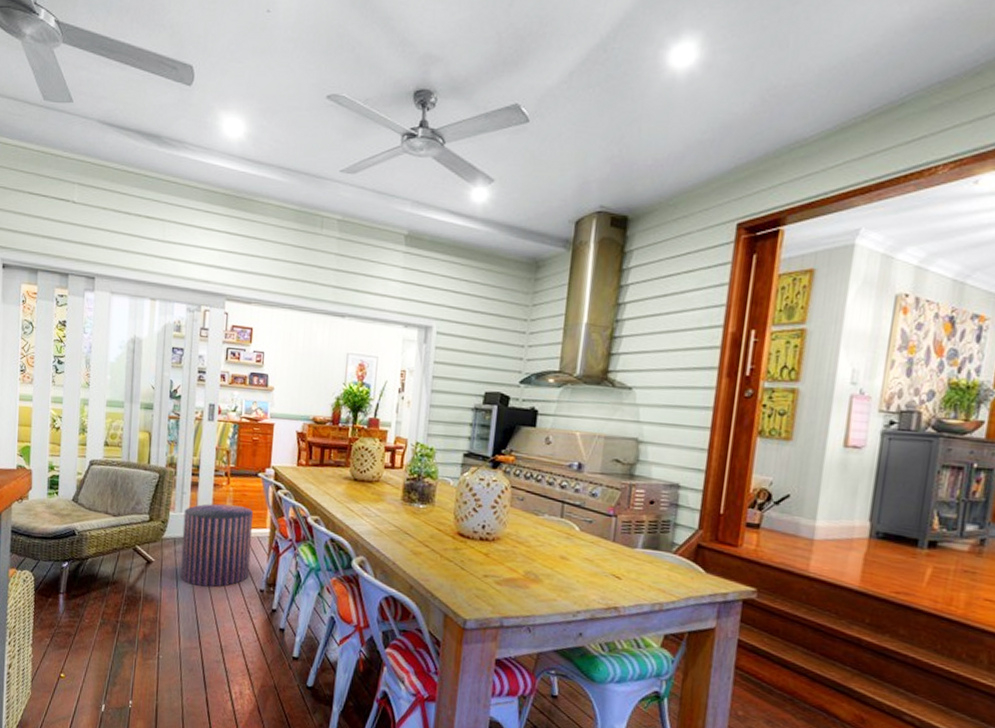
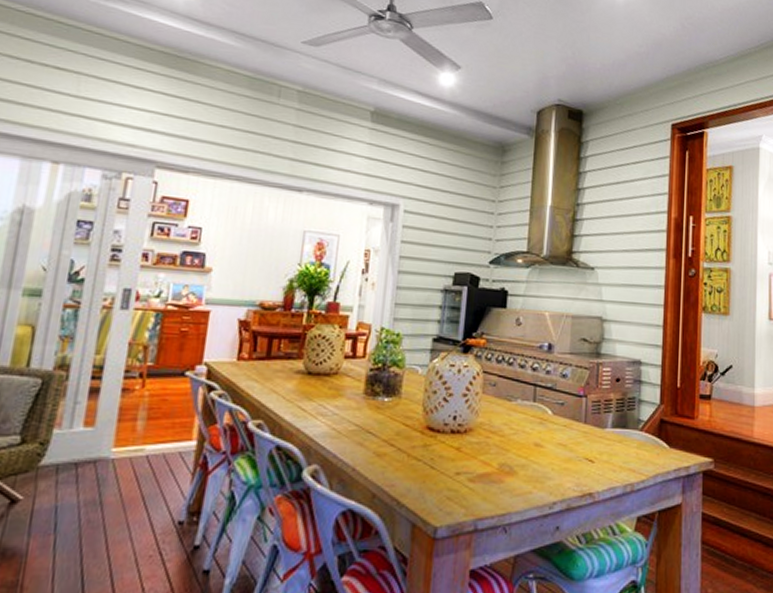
stool: present [181,503,254,587] -> none [62,413,176,527]

